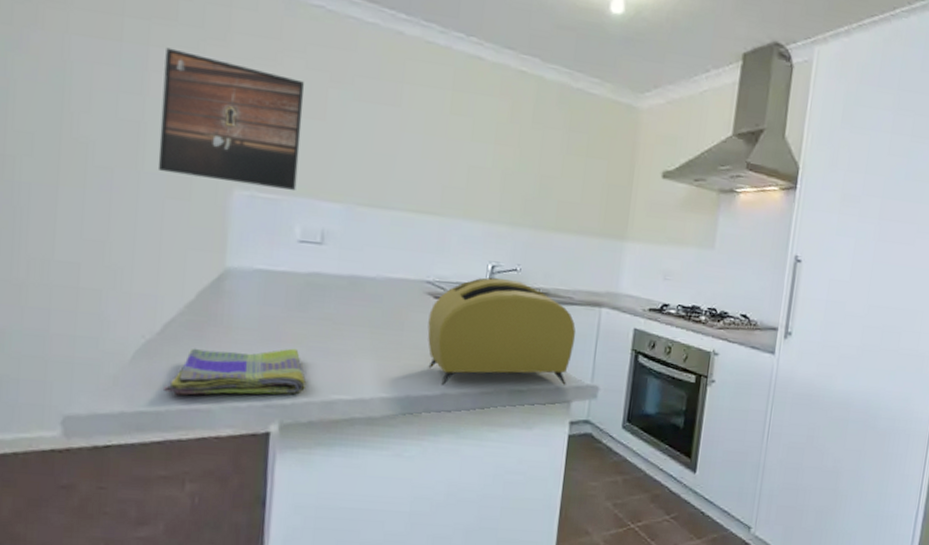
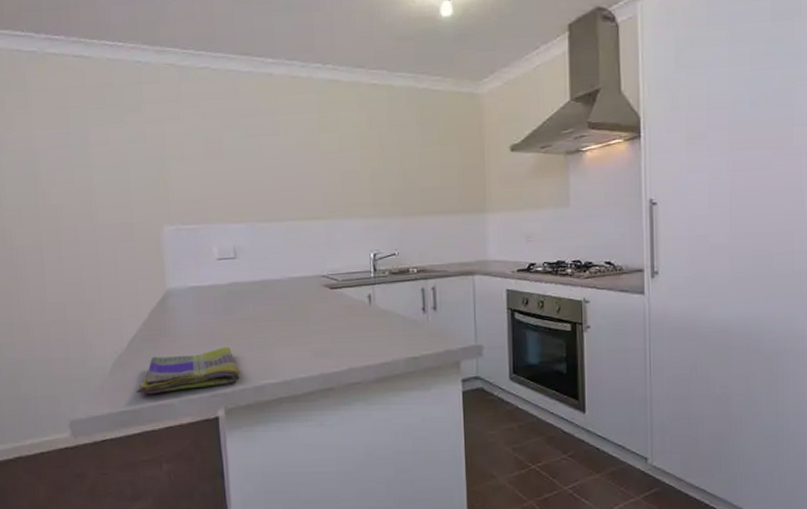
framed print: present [157,47,304,190] -> none [100,125,209,222]
toaster: present [427,277,576,385] -> none [328,263,456,361]

